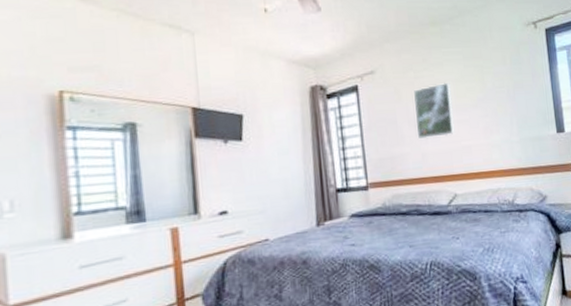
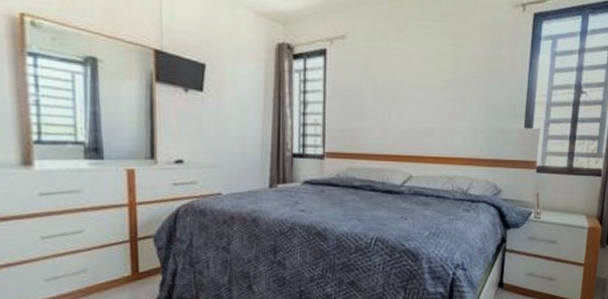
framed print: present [414,82,455,138] -> none [380,58,423,115]

